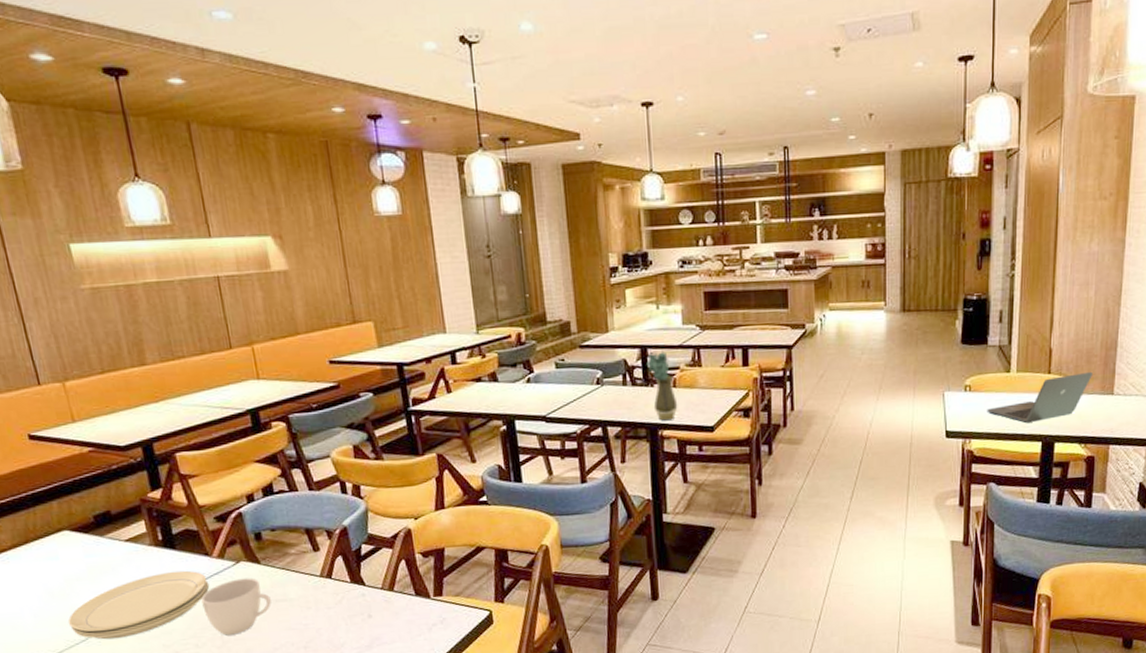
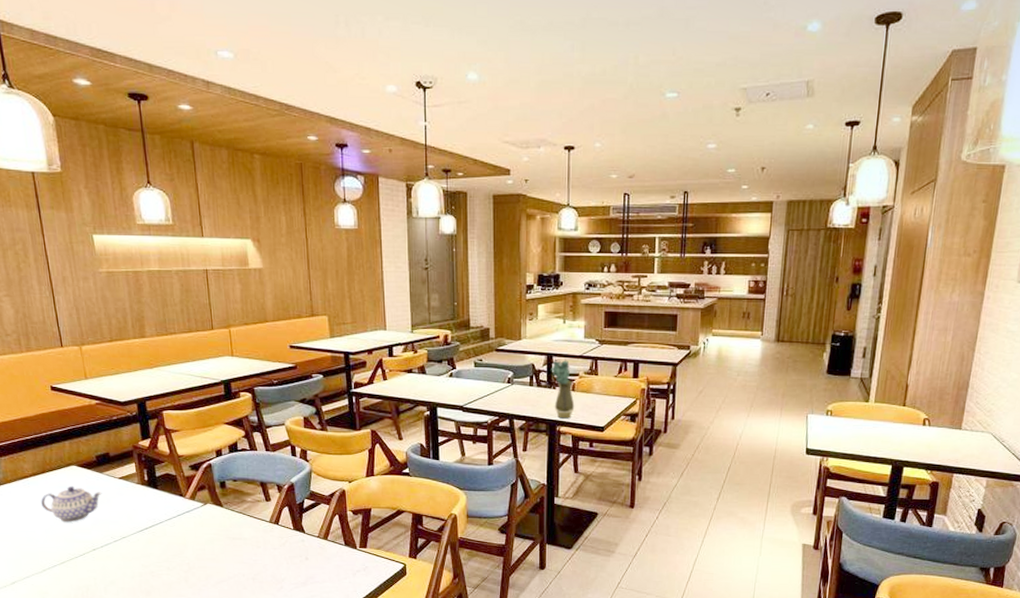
teapot: none [25,555,105,602] -> present [41,485,102,523]
plate: present [67,570,210,640] -> none [70,506,182,557]
cup: present [201,578,271,636] -> none [174,517,229,563]
laptop: present [987,371,1093,423] -> none [844,407,944,447]

